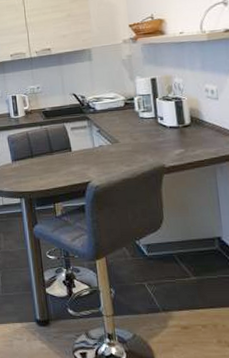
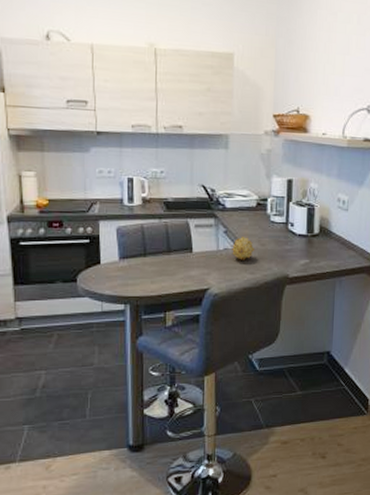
fruit: none [105,134,129,155] -> present [231,237,255,260]

